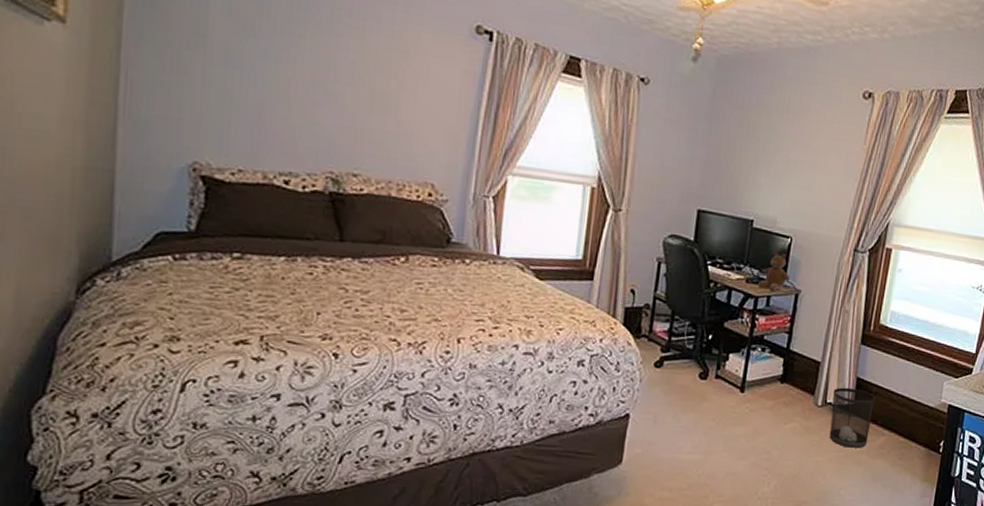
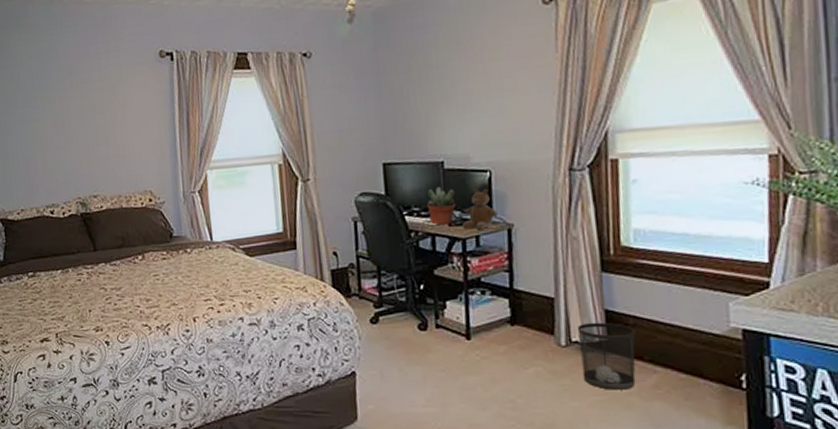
potted cactus: none [730,243,758,281] -> present [427,187,456,226]

